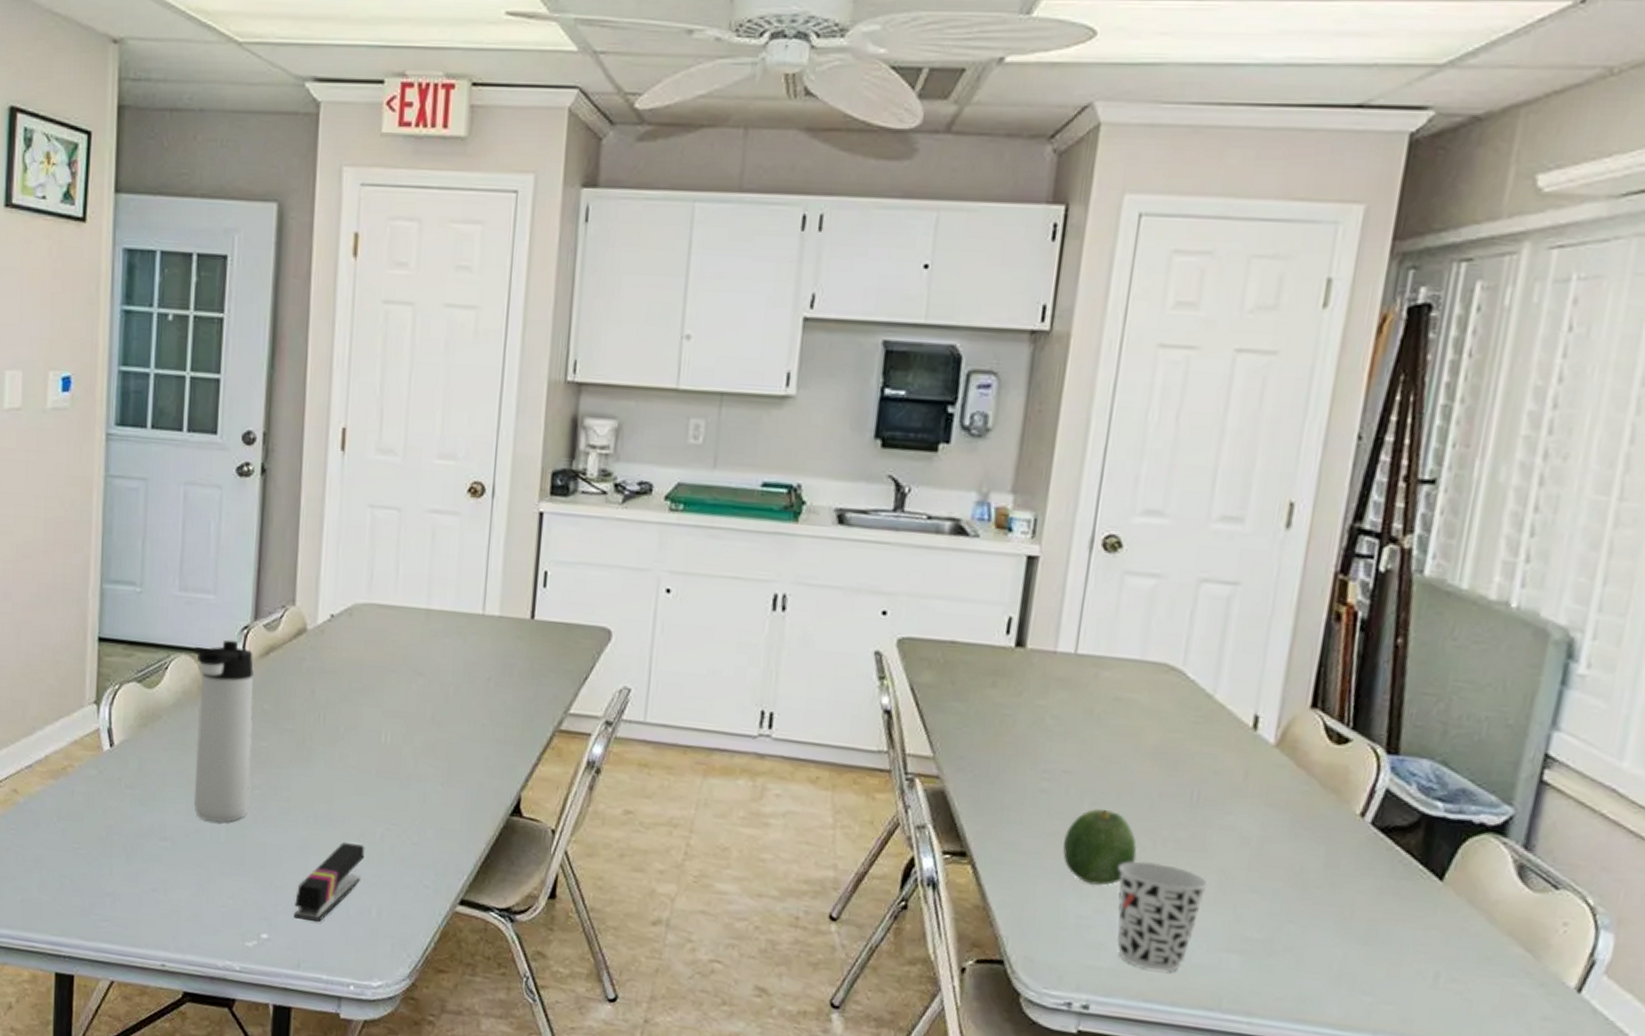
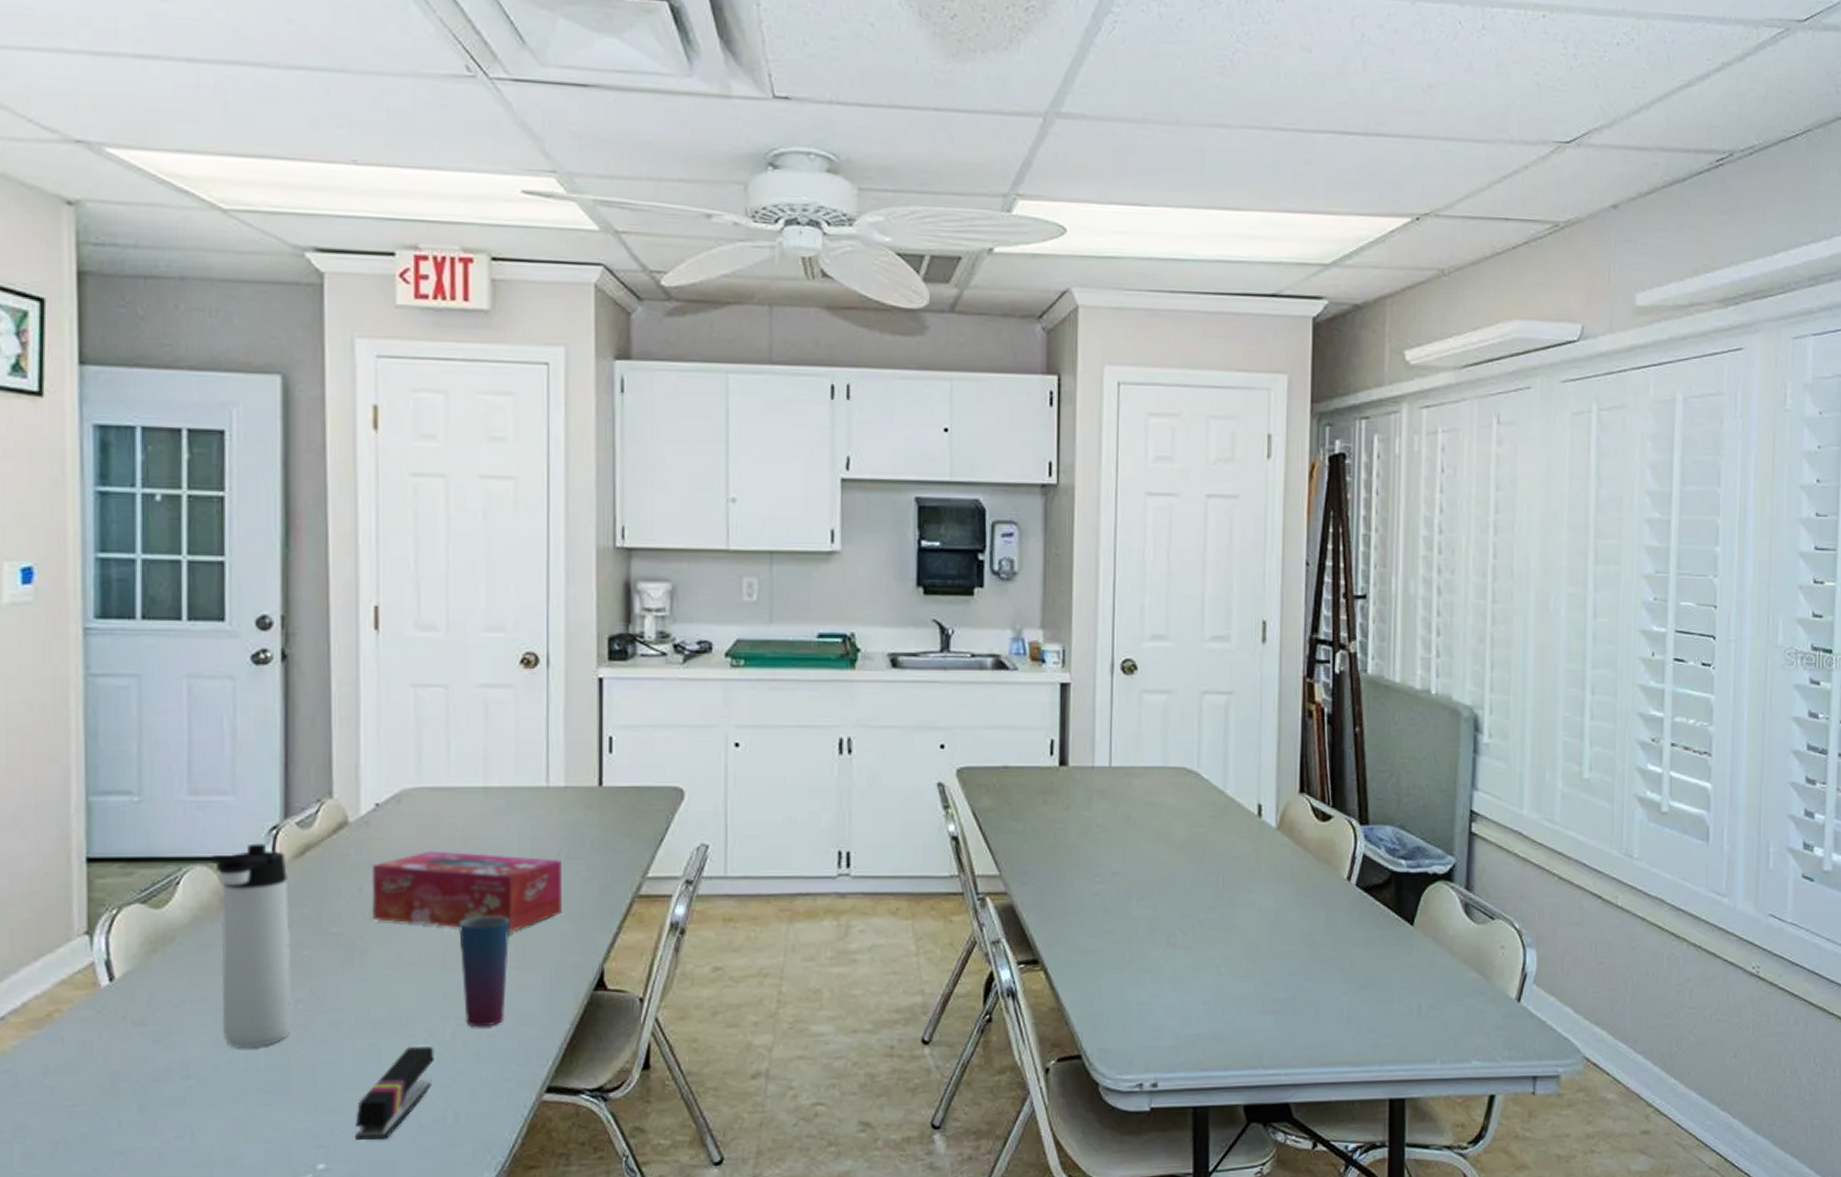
tissue box: none [320,664,490,749] -> present [371,850,561,932]
cup: none [393,730,440,835] -> present [459,916,510,1028]
fruit: present [1062,808,1138,886] -> none [1119,902,1180,972]
cup: present [1117,861,1208,972] -> none [1166,945,1240,1042]

